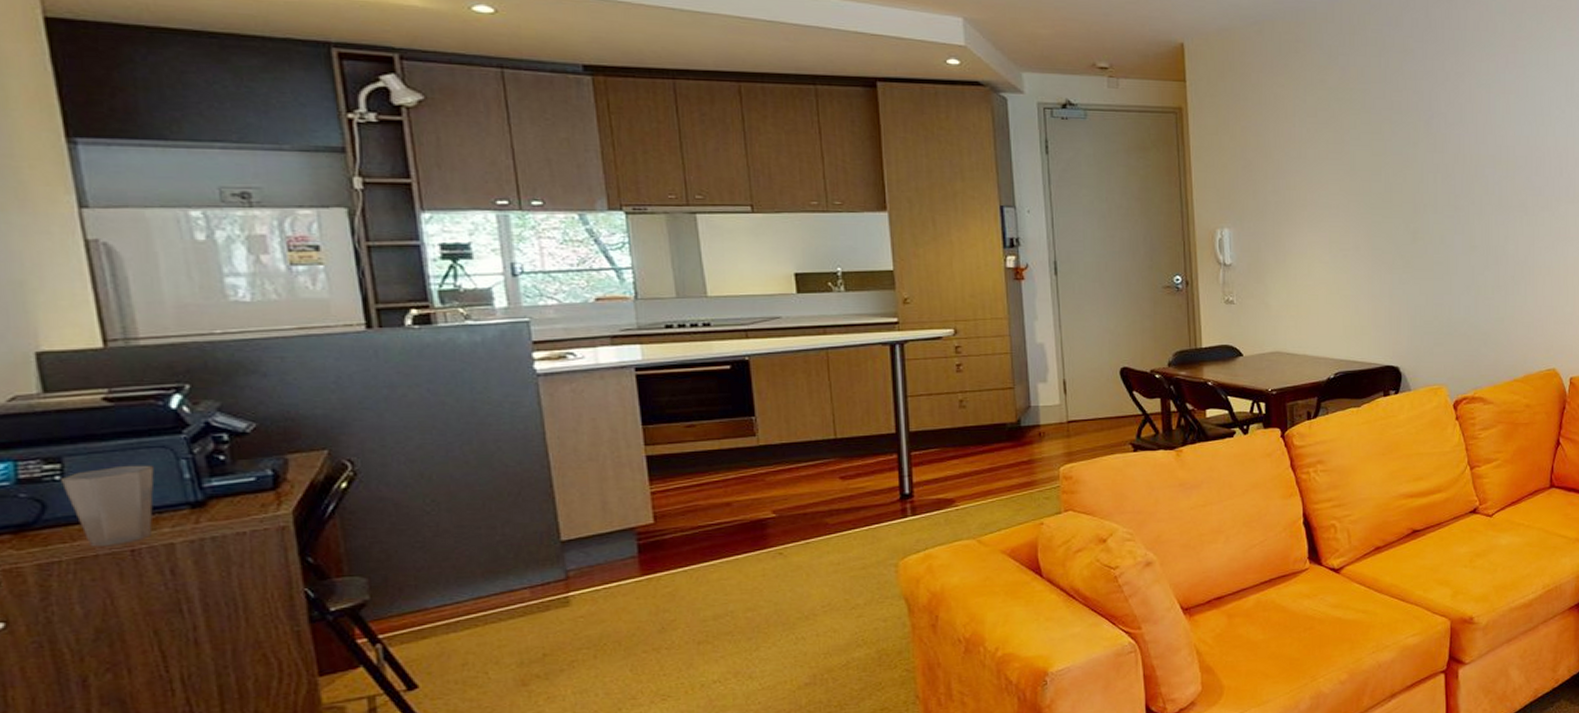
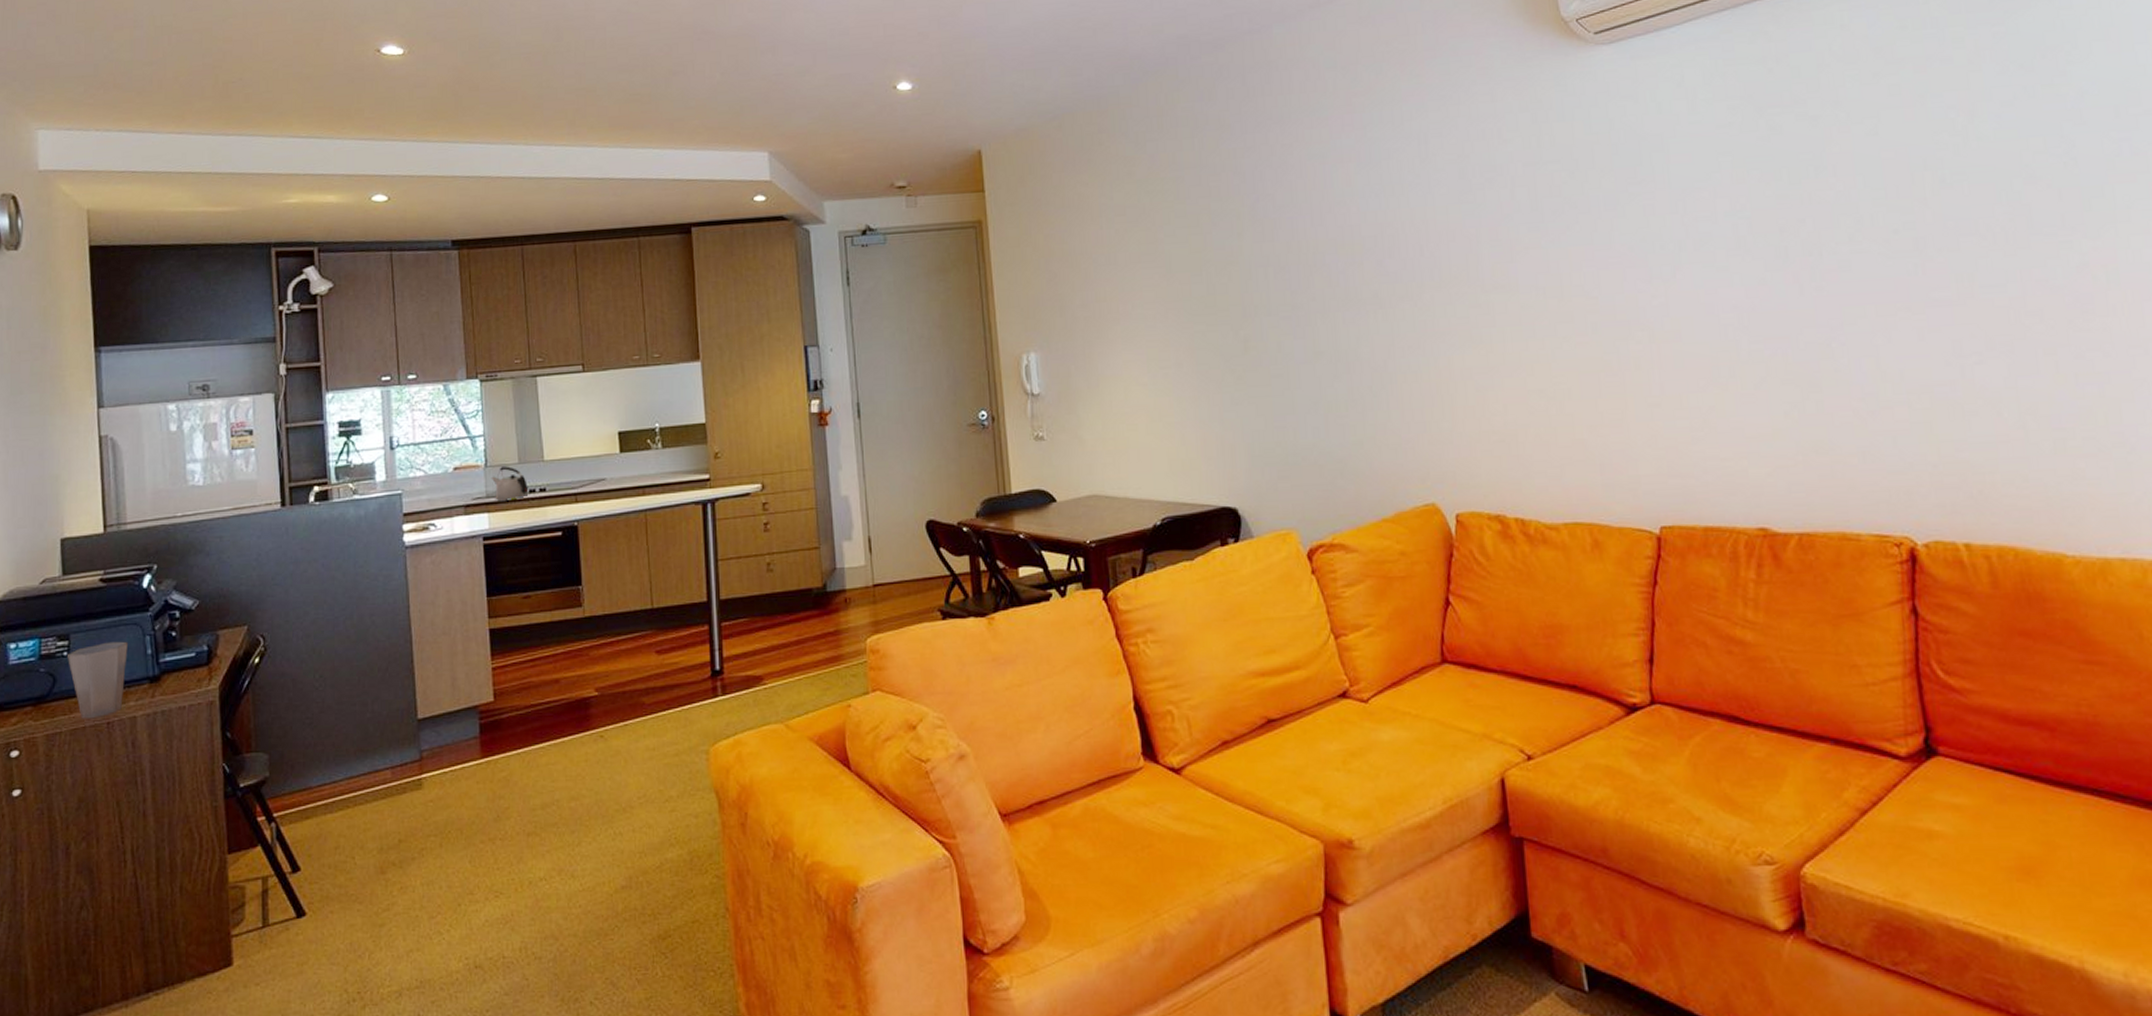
kettle: none [642,300,688,334] -> present [491,466,528,502]

